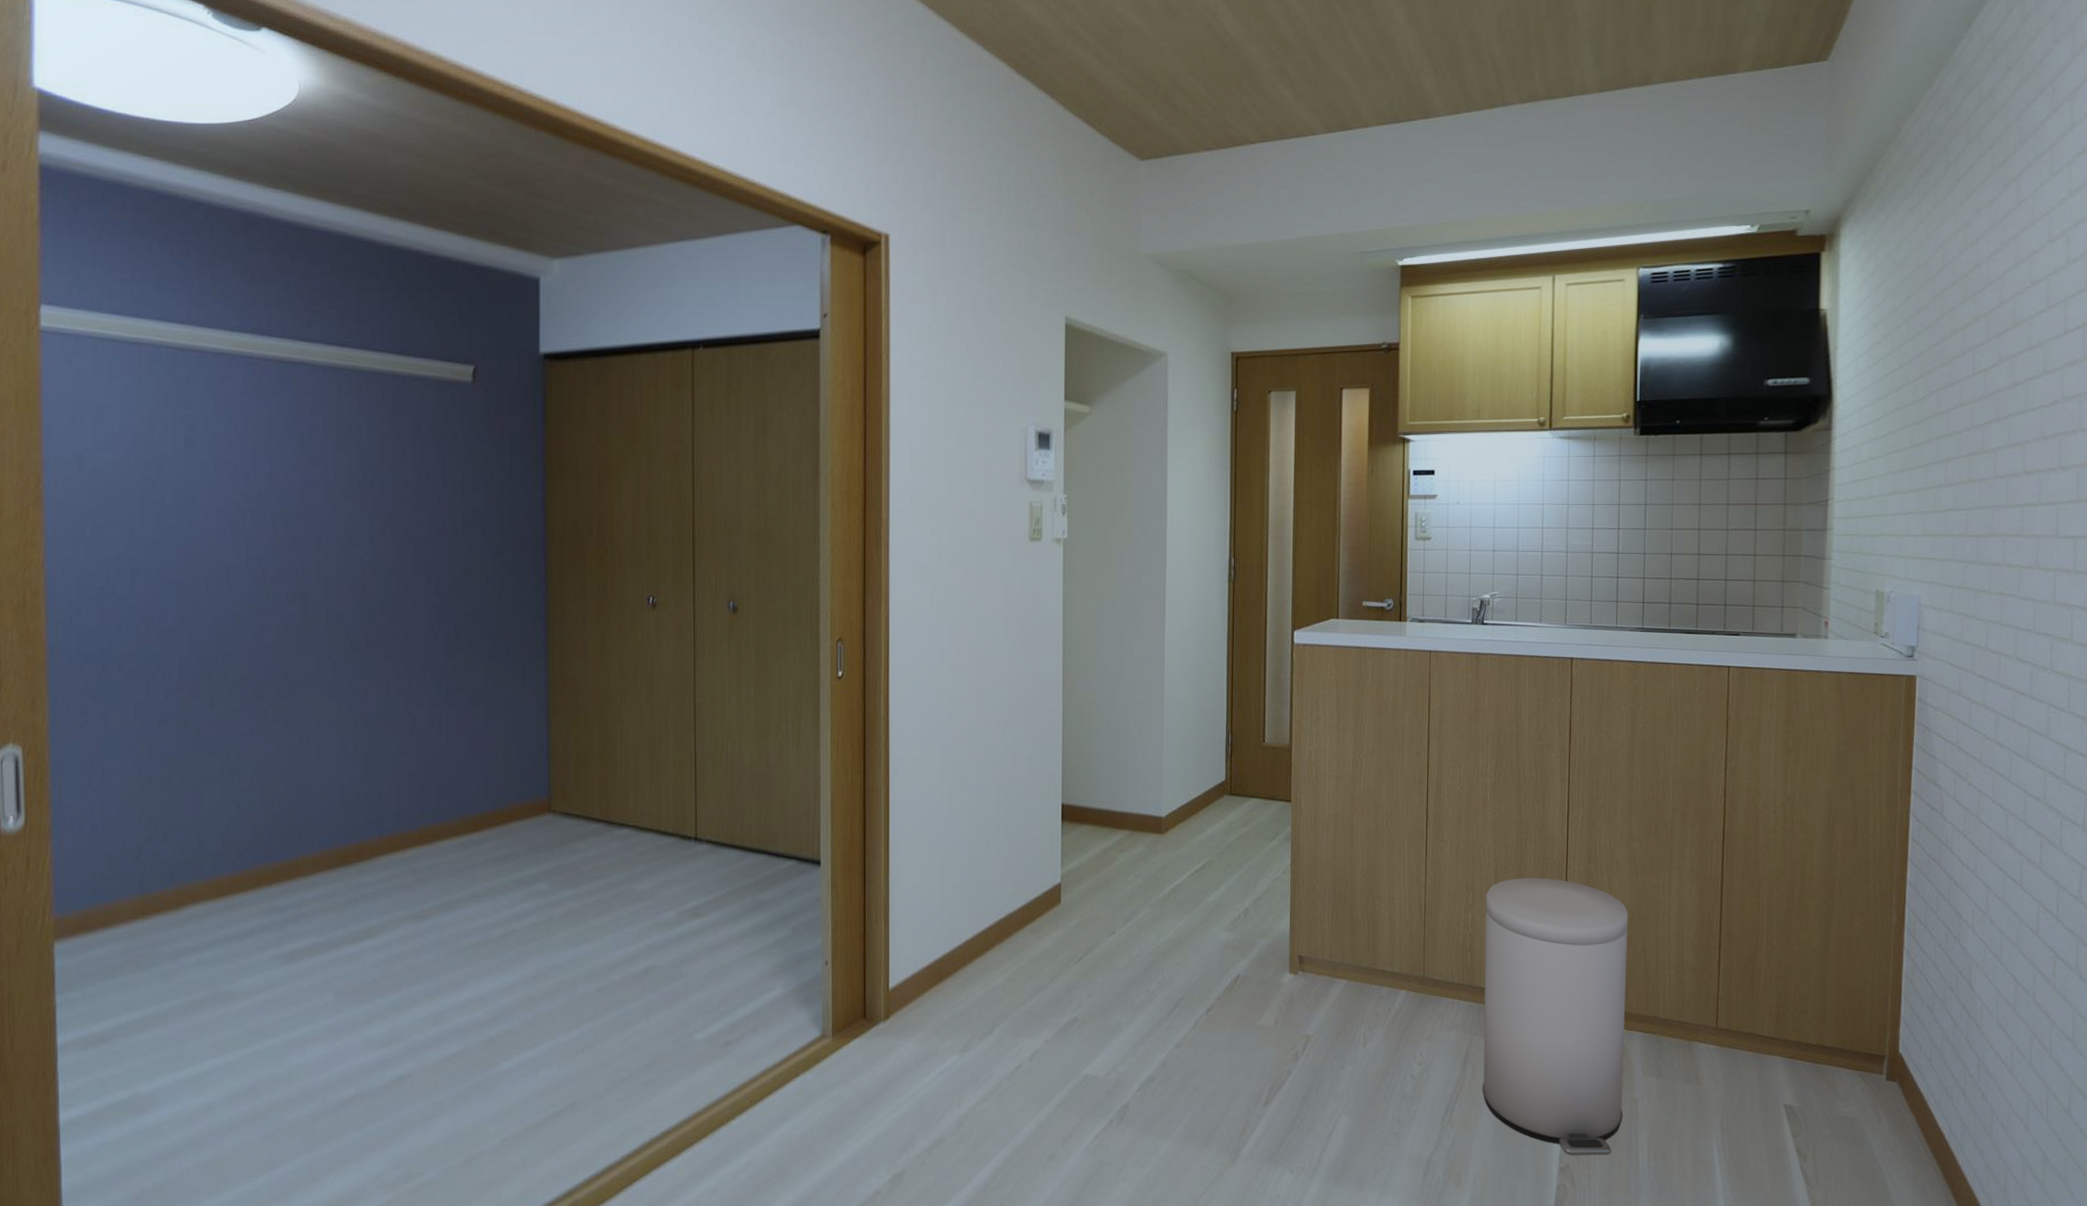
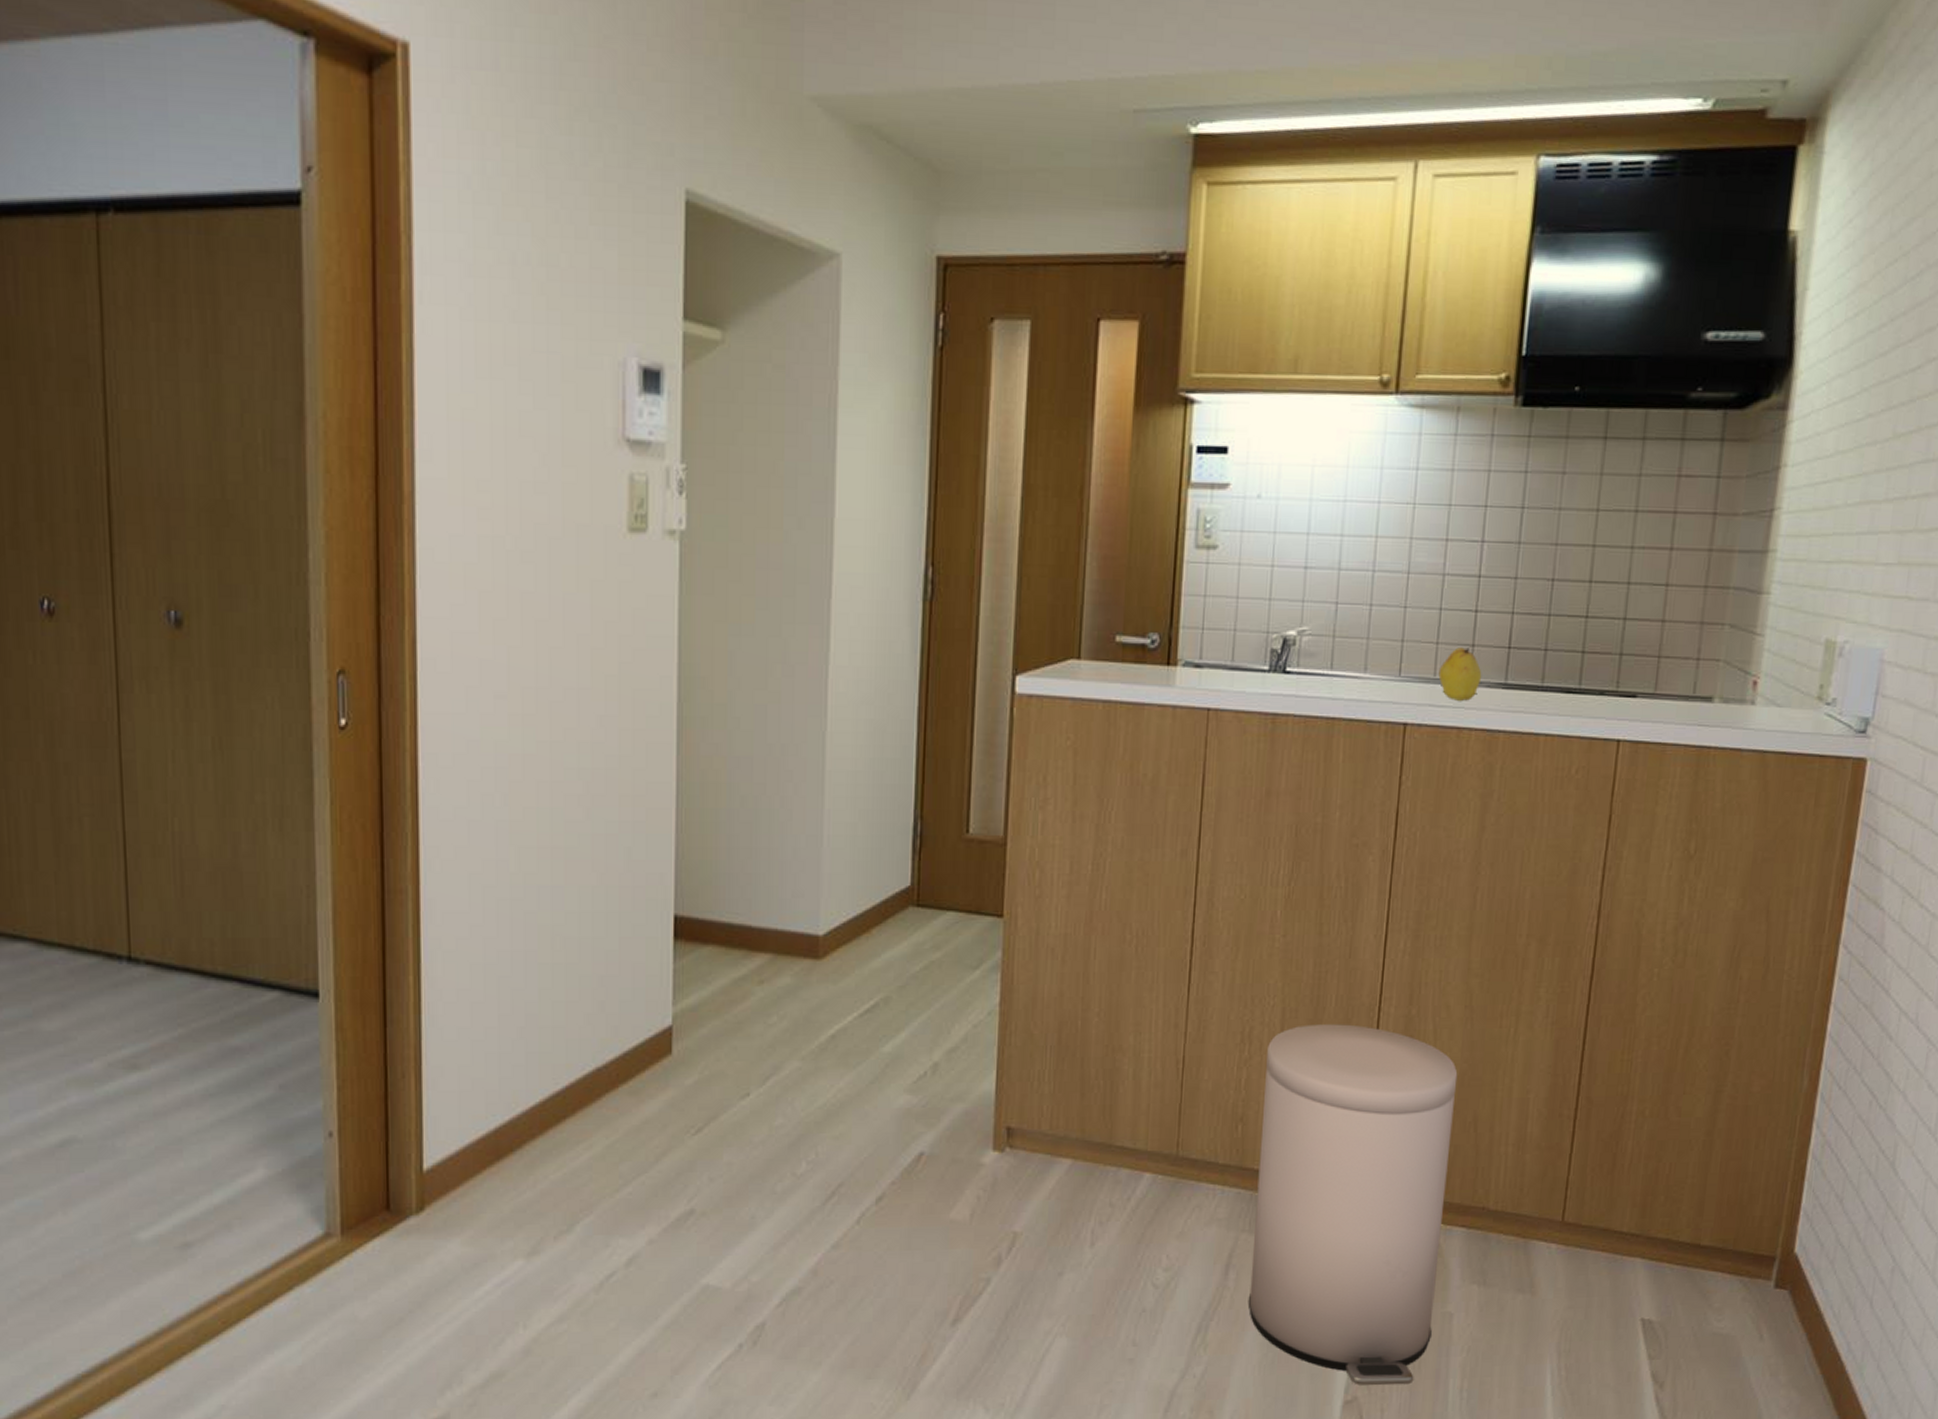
fruit: none [1593,603,1625,642] -> present [1438,647,1482,702]

